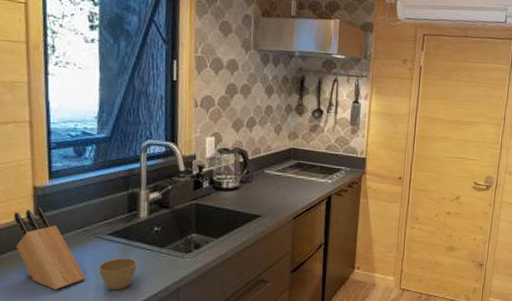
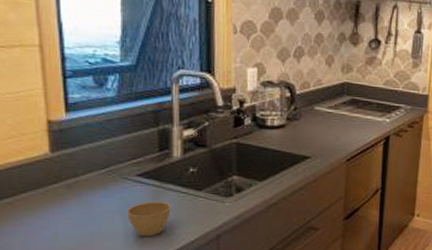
knife block: present [14,206,86,290] -> none [26,143,113,236]

